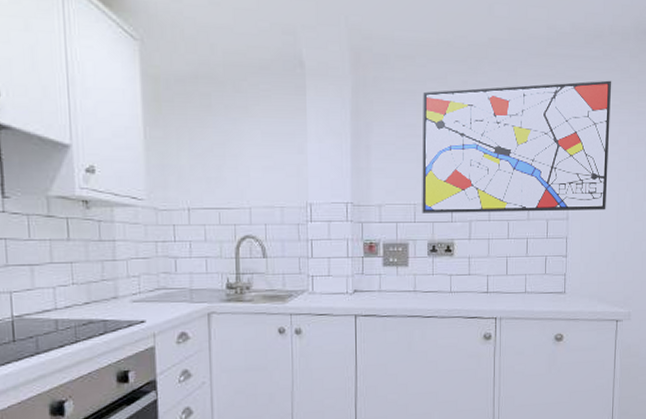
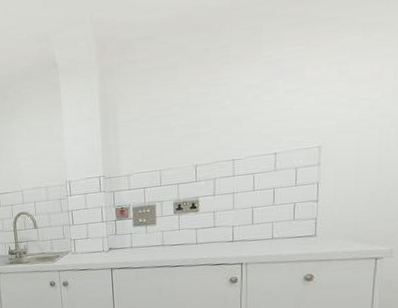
wall art: present [422,80,612,213] -> none [164,13,375,177]

